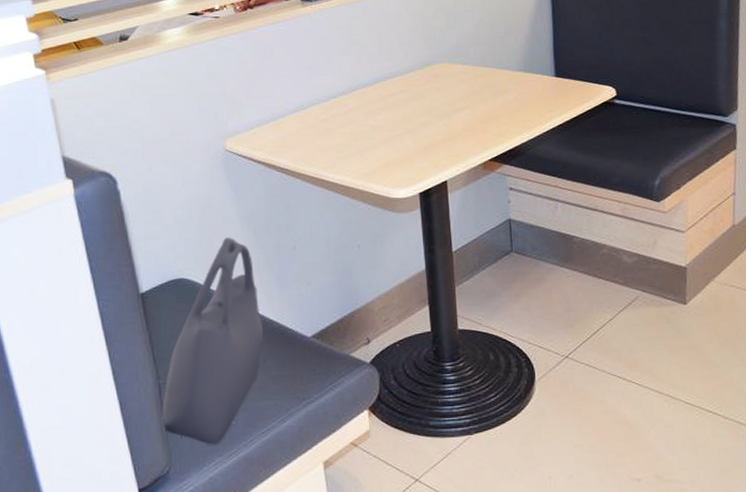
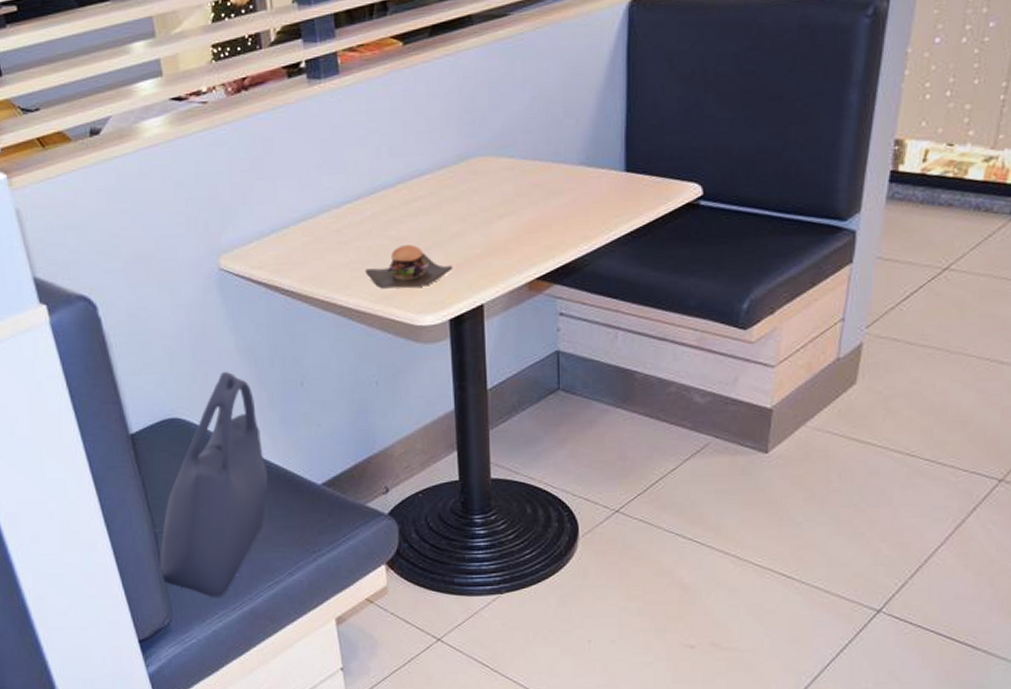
burger: none [348,131,421,167] -> present [365,244,453,289]

